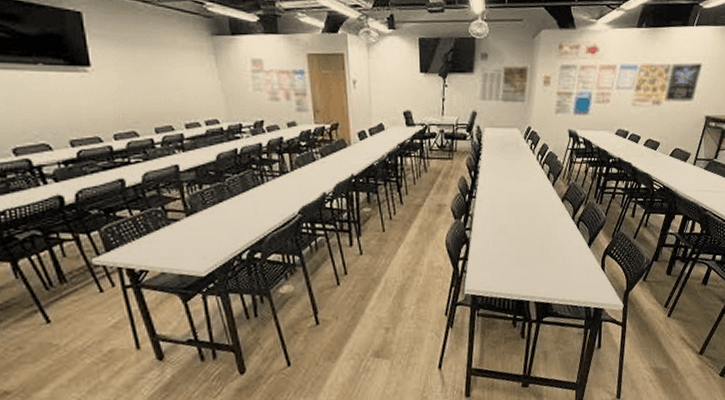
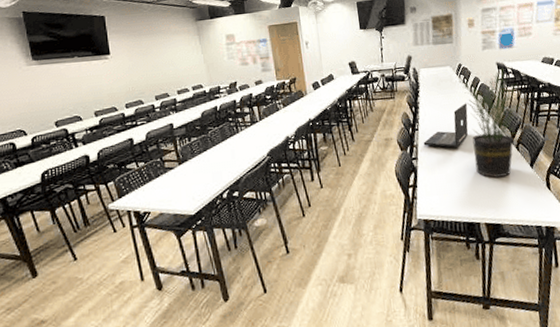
laptop: none [479,172,532,221] -> present [423,103,468,148]
potted plant: none [525,136,595,255] -> present [457,68,527,178]

